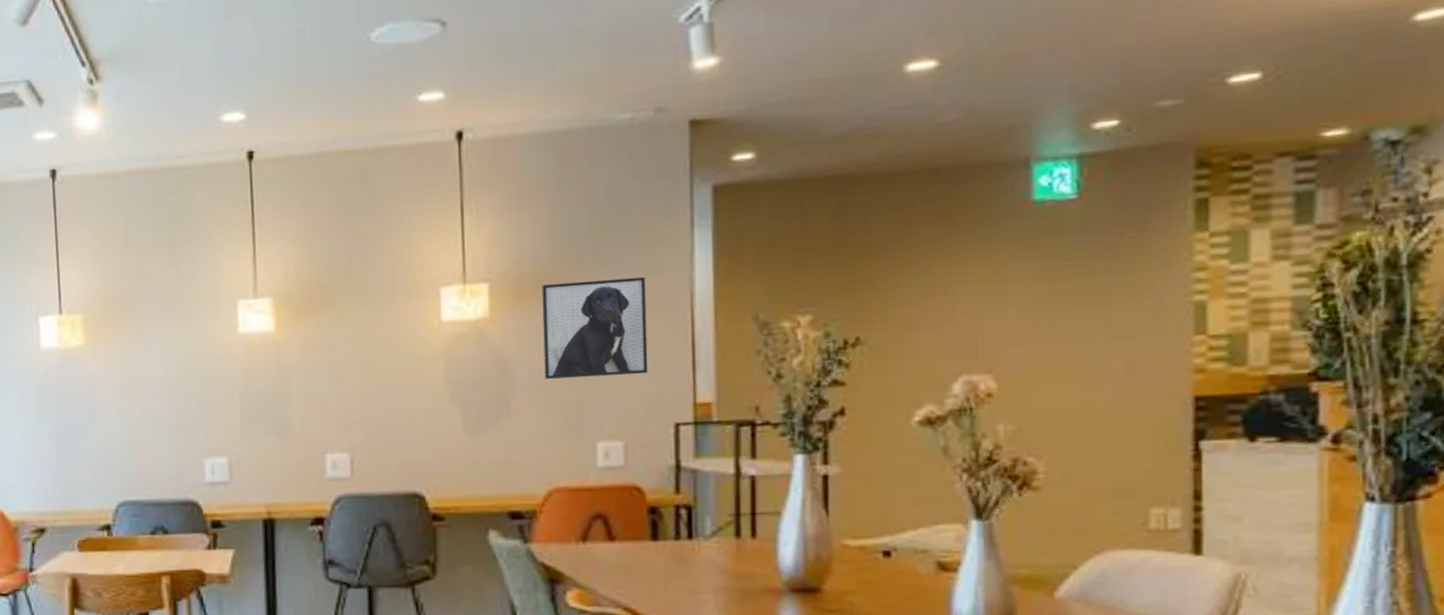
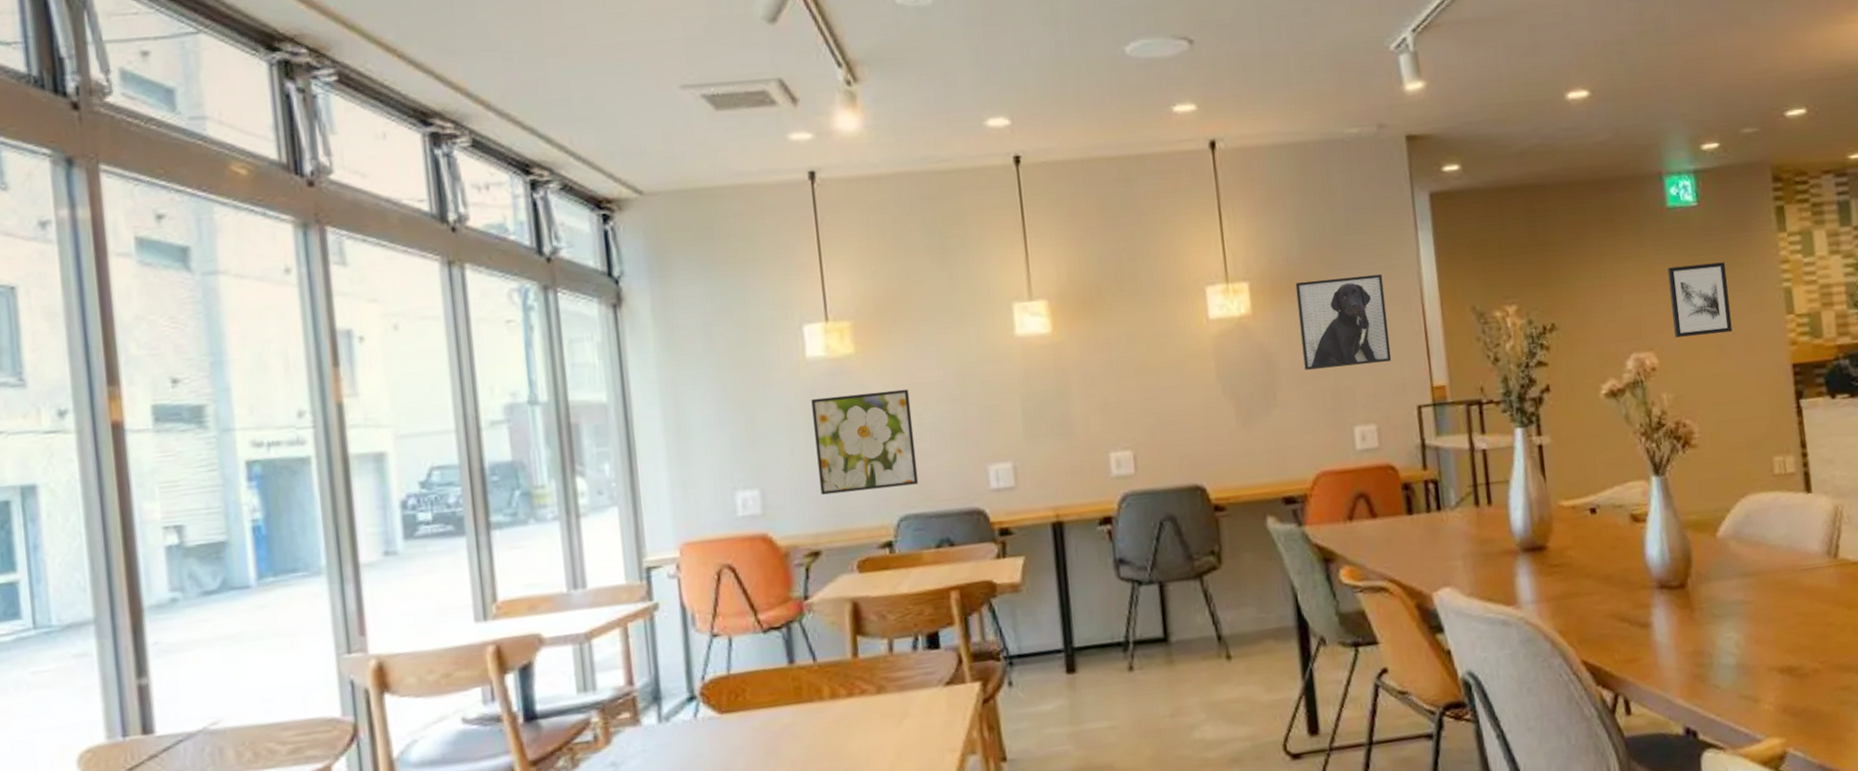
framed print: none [43,381,138,477] -> present [811,389,919,495]
wall art: none [1024,268,1109,359] -> present [1667,262,1732,337]

